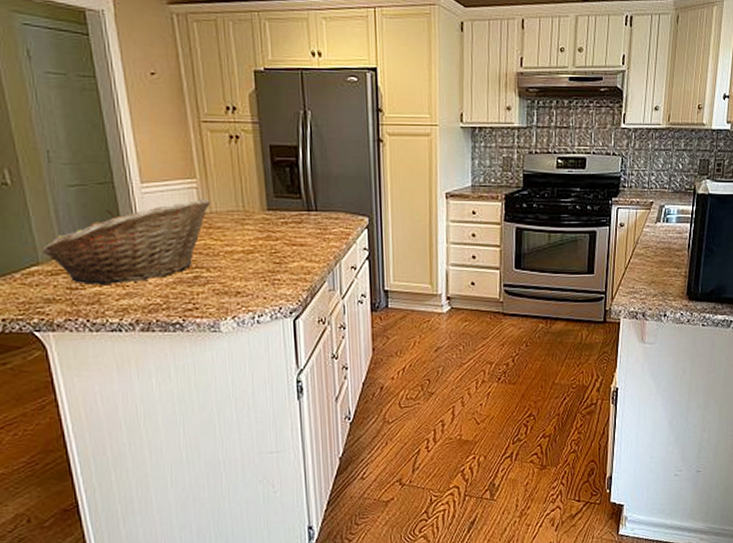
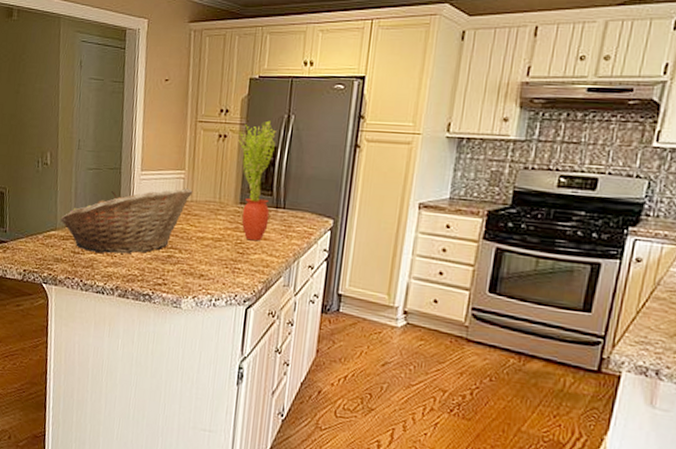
potted plant: none [252,117,303,249] -> present [238,120,276,241]

